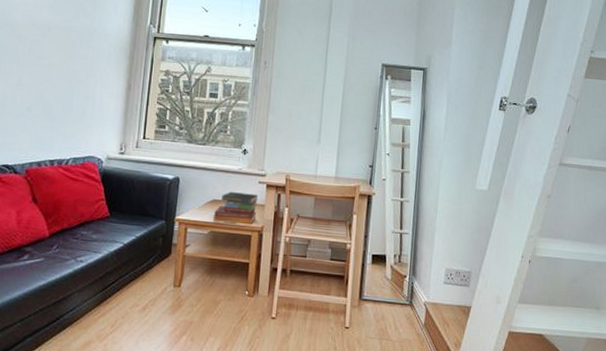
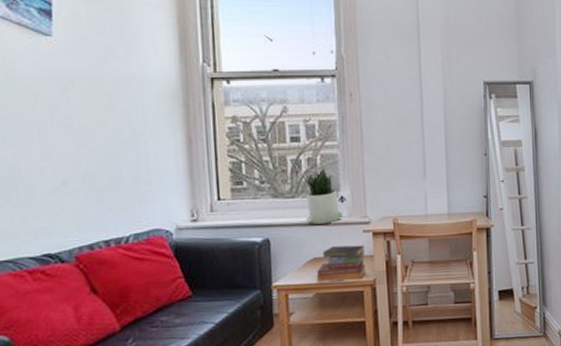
planter: none [212,123,244,171] -> present [303,168,344,224]

